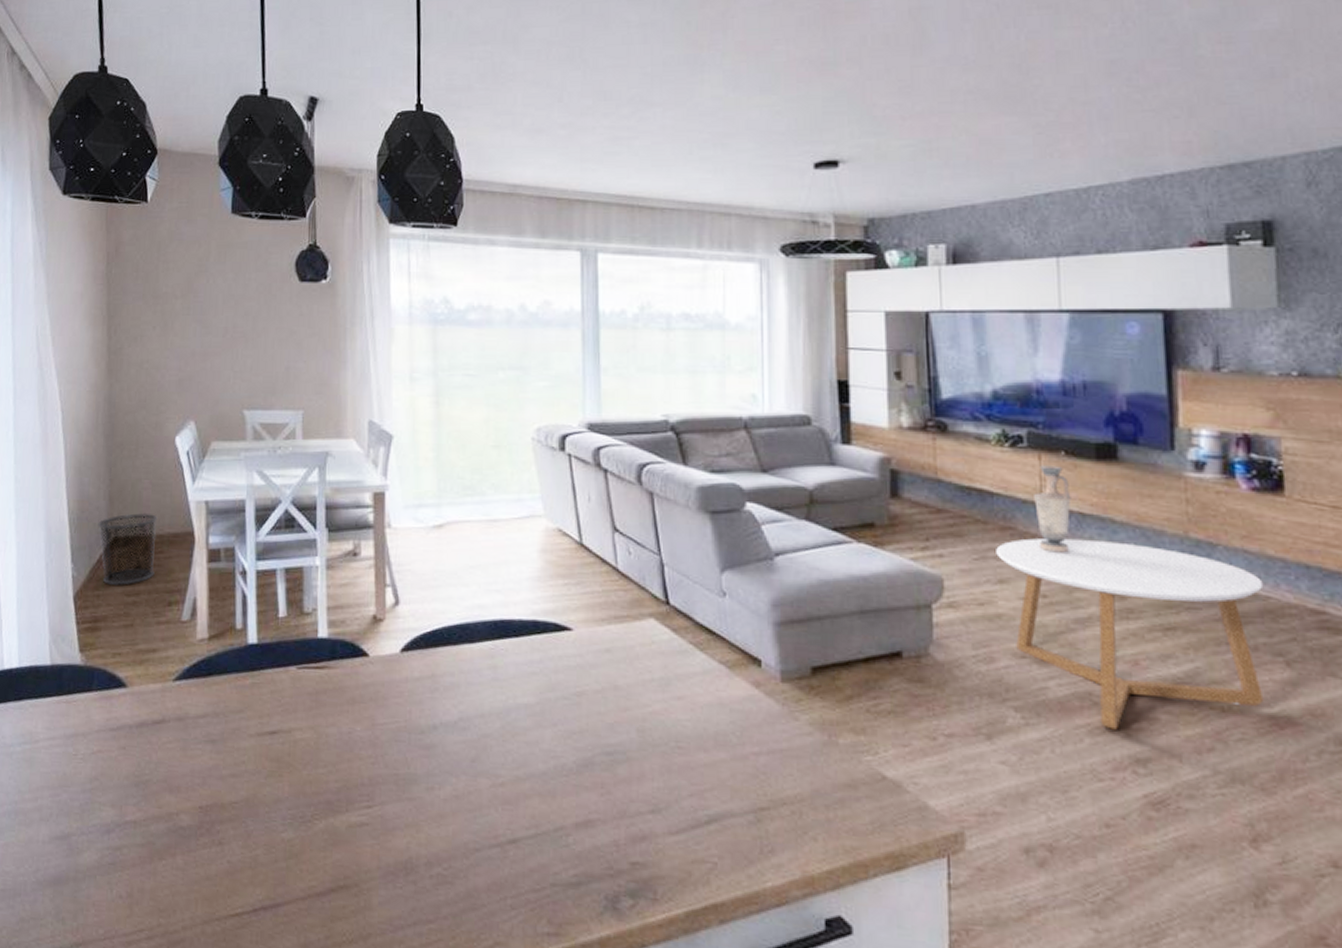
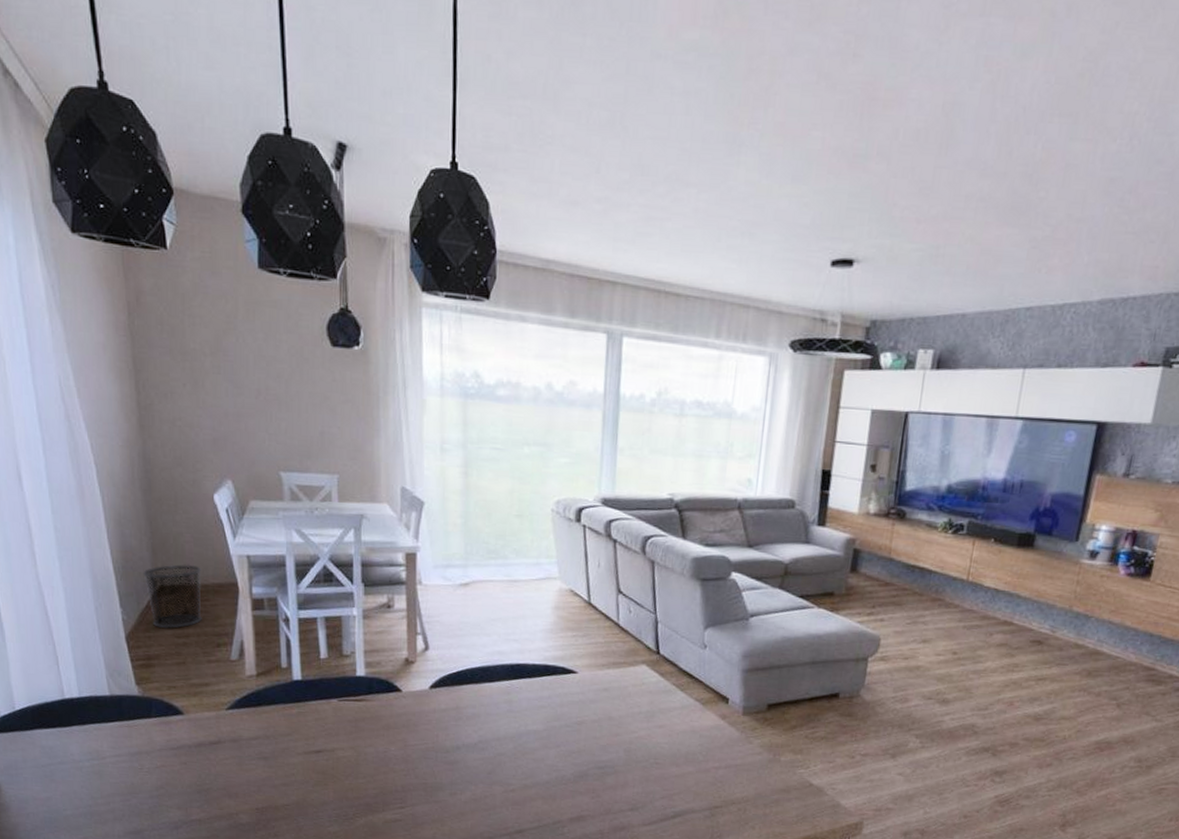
coffee table: present [996,538,1264,730] -> none [925,608,1117,751]
vase: present [1034,465,1072,553] -> none [959,549,992,620]

